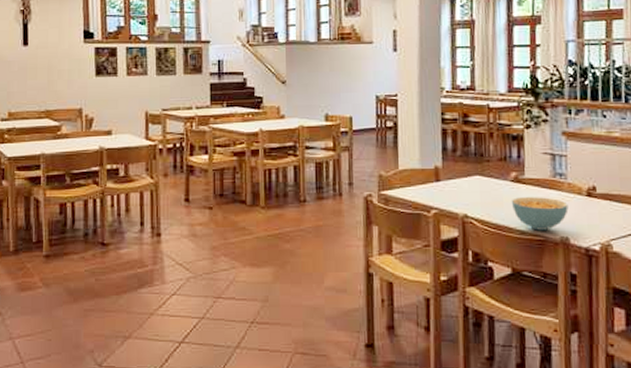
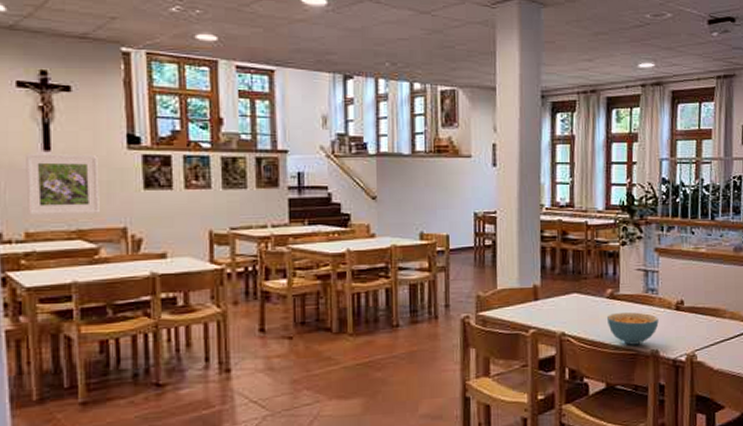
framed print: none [10,48,63,99] -> present [26,153,99,216]

